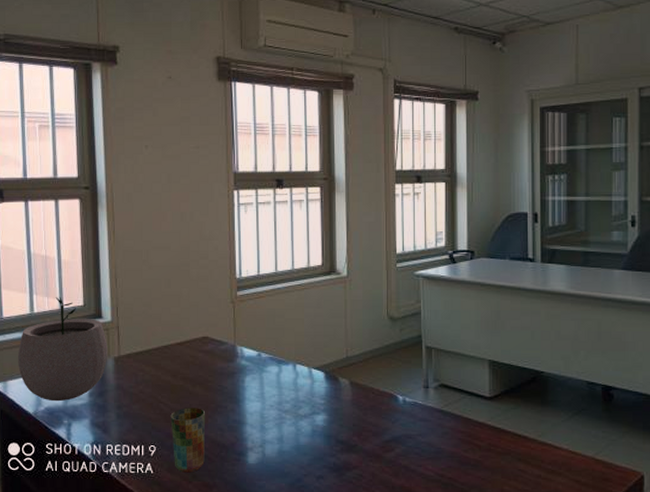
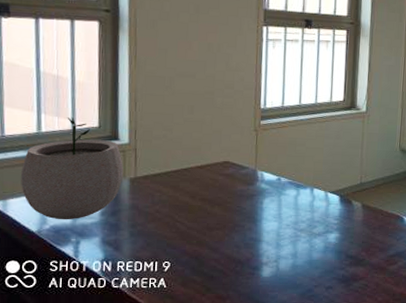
cup: present [170,407,205,473] -> none [187,226,222,286]

